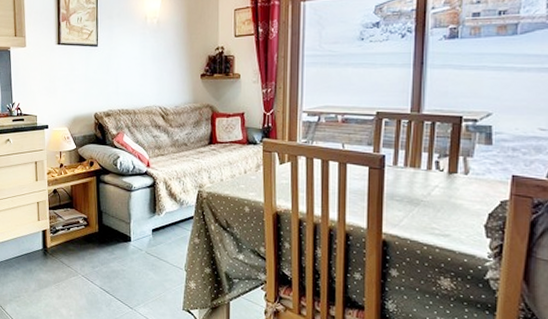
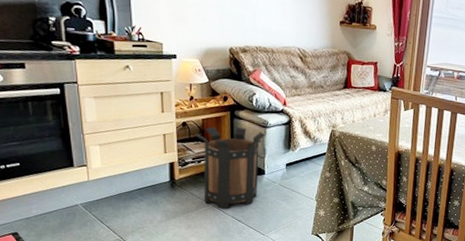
decorative basket: none [64,192,130,279] -> present [195,126,265,209]

